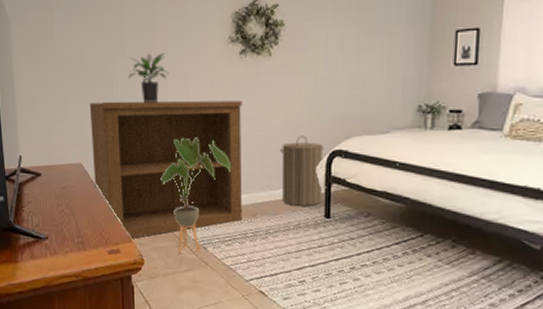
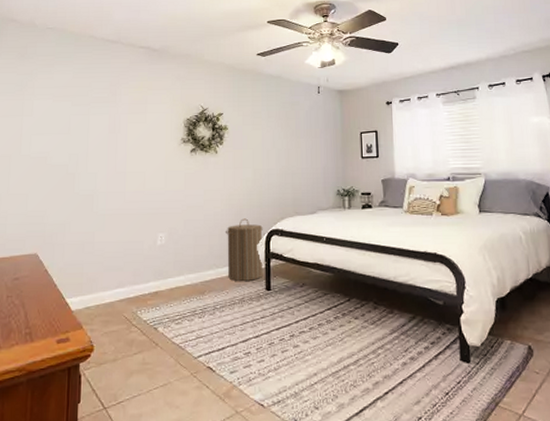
bookshelf: present [89,100,243,239] -> none [48,191,193,326]
potted plant: present [128,53,169,103] -> none [90,152,128,195]
house plant: present [160,137,230,254] -> none [115,224,181,337]

